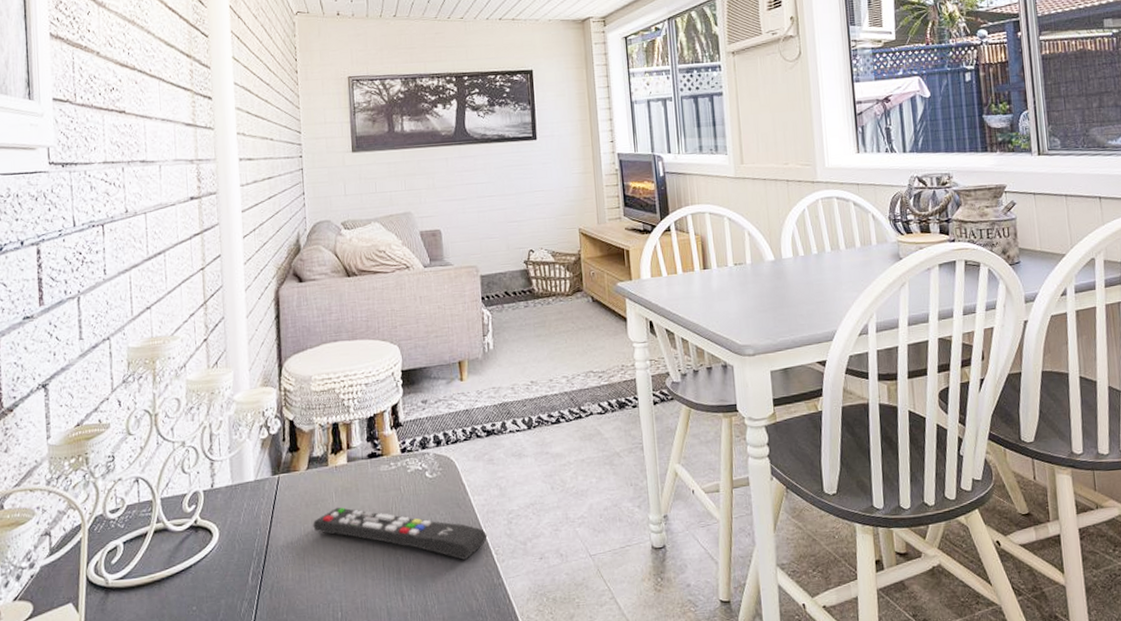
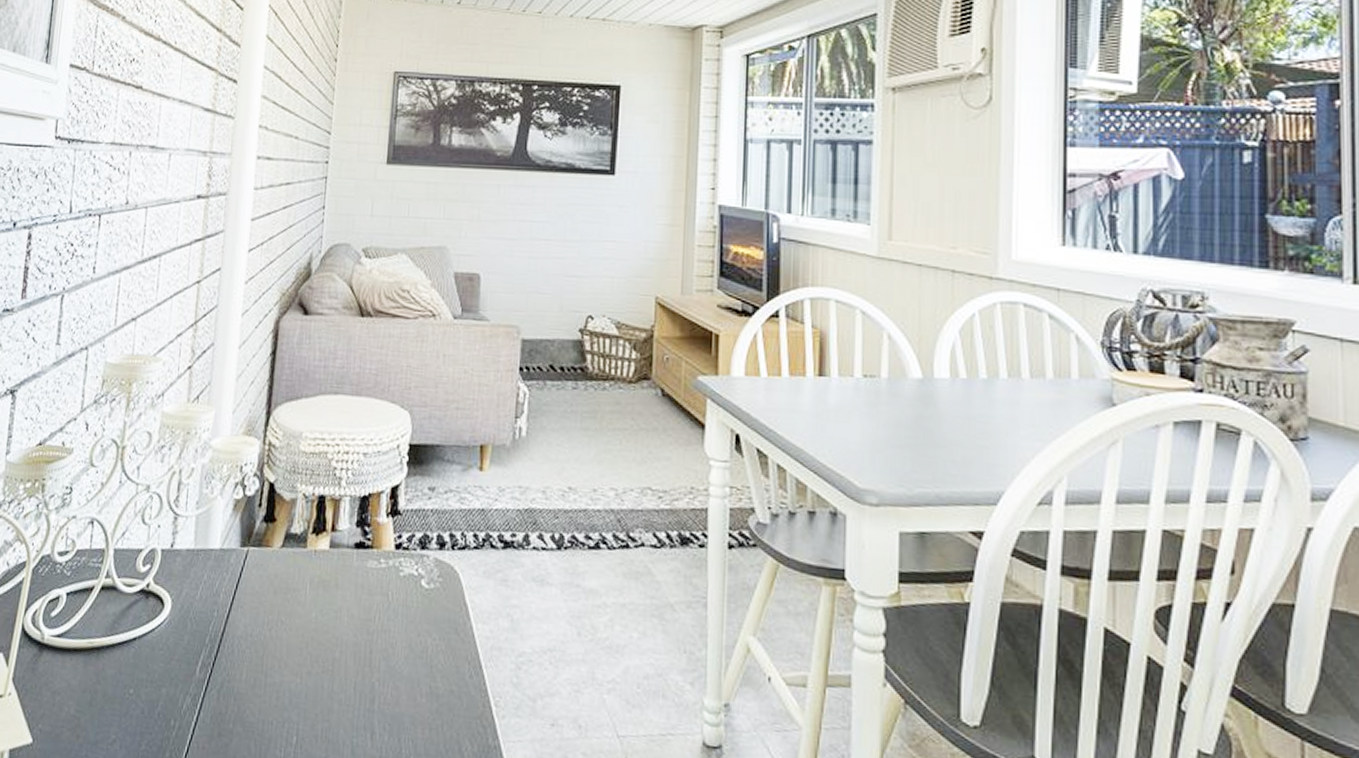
remote control: present [313,507,488,561] -> none [278,602,488,706]

